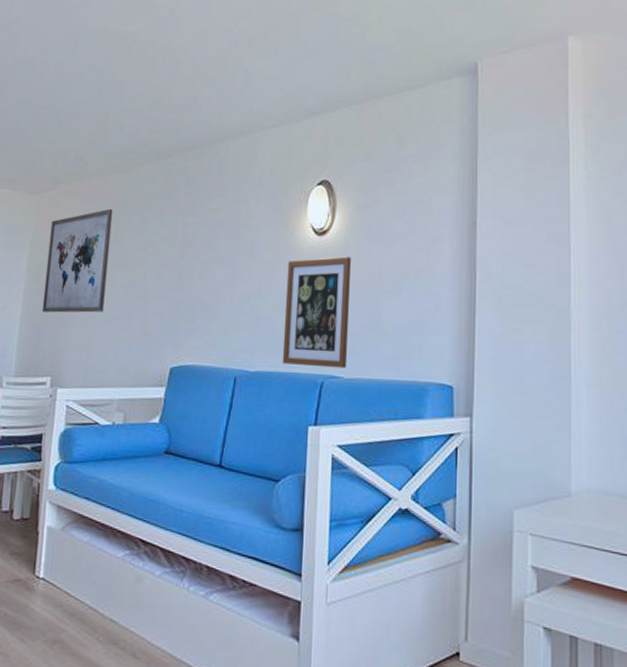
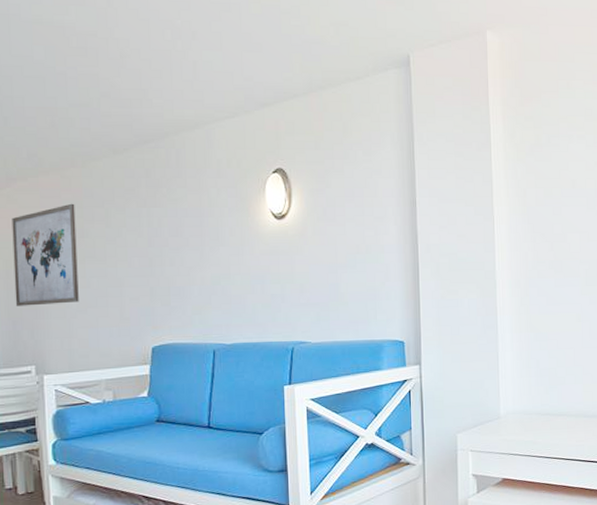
wall art: present [282,256,351,368] -> none [252,237,313,336]

